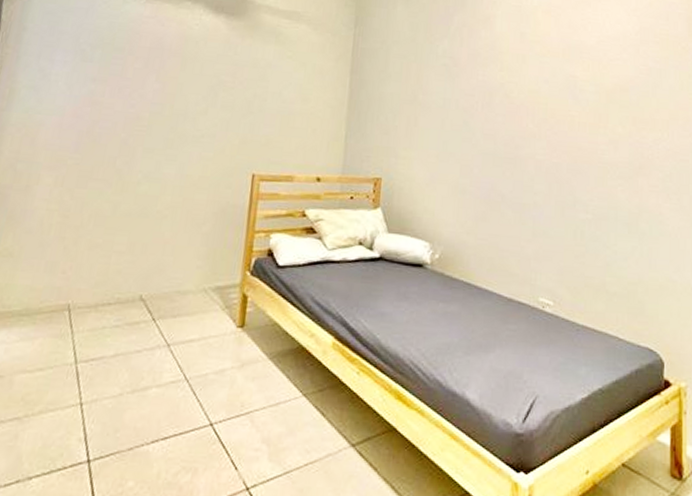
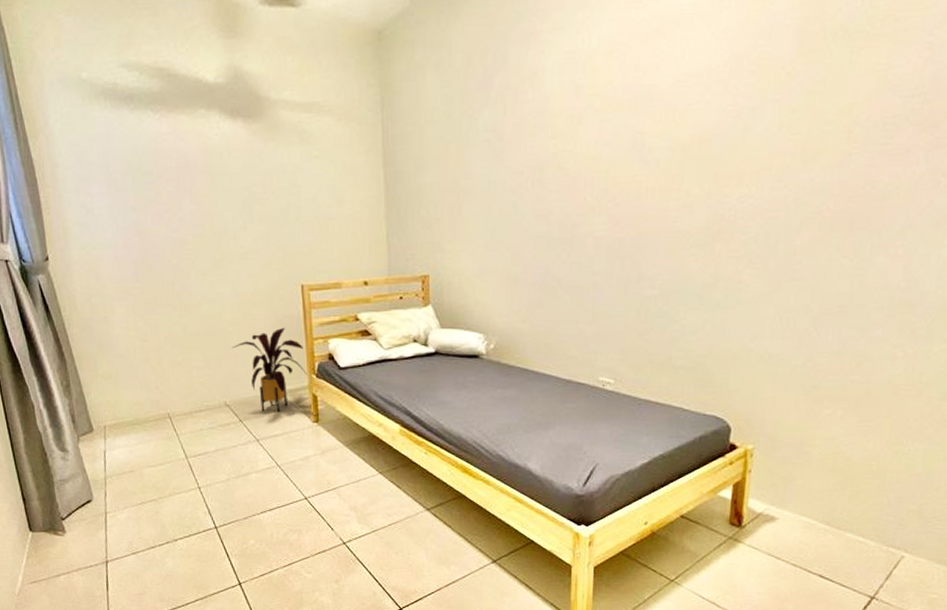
house plant: none [164,216,243,312] -> present [232,327,307,412]

